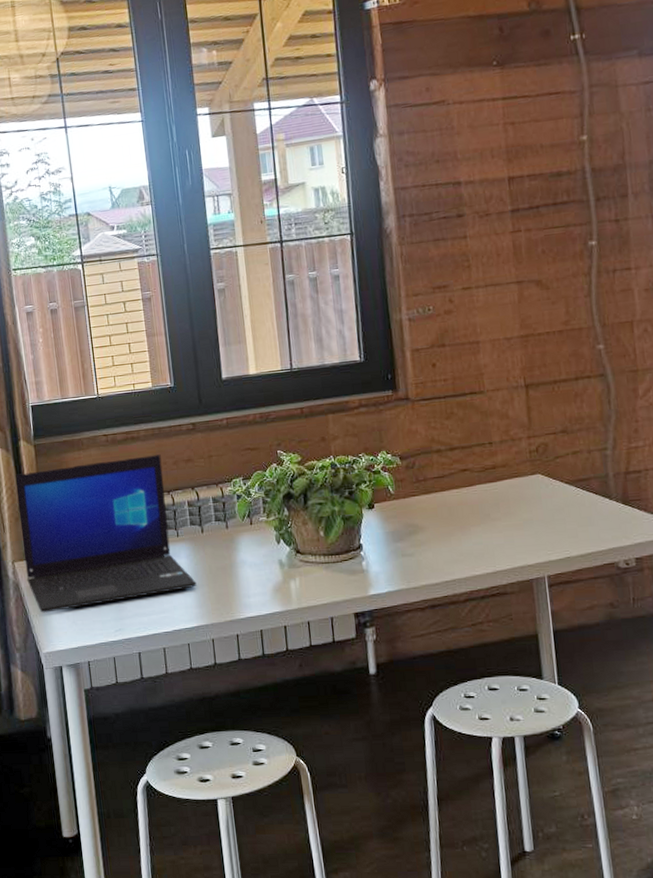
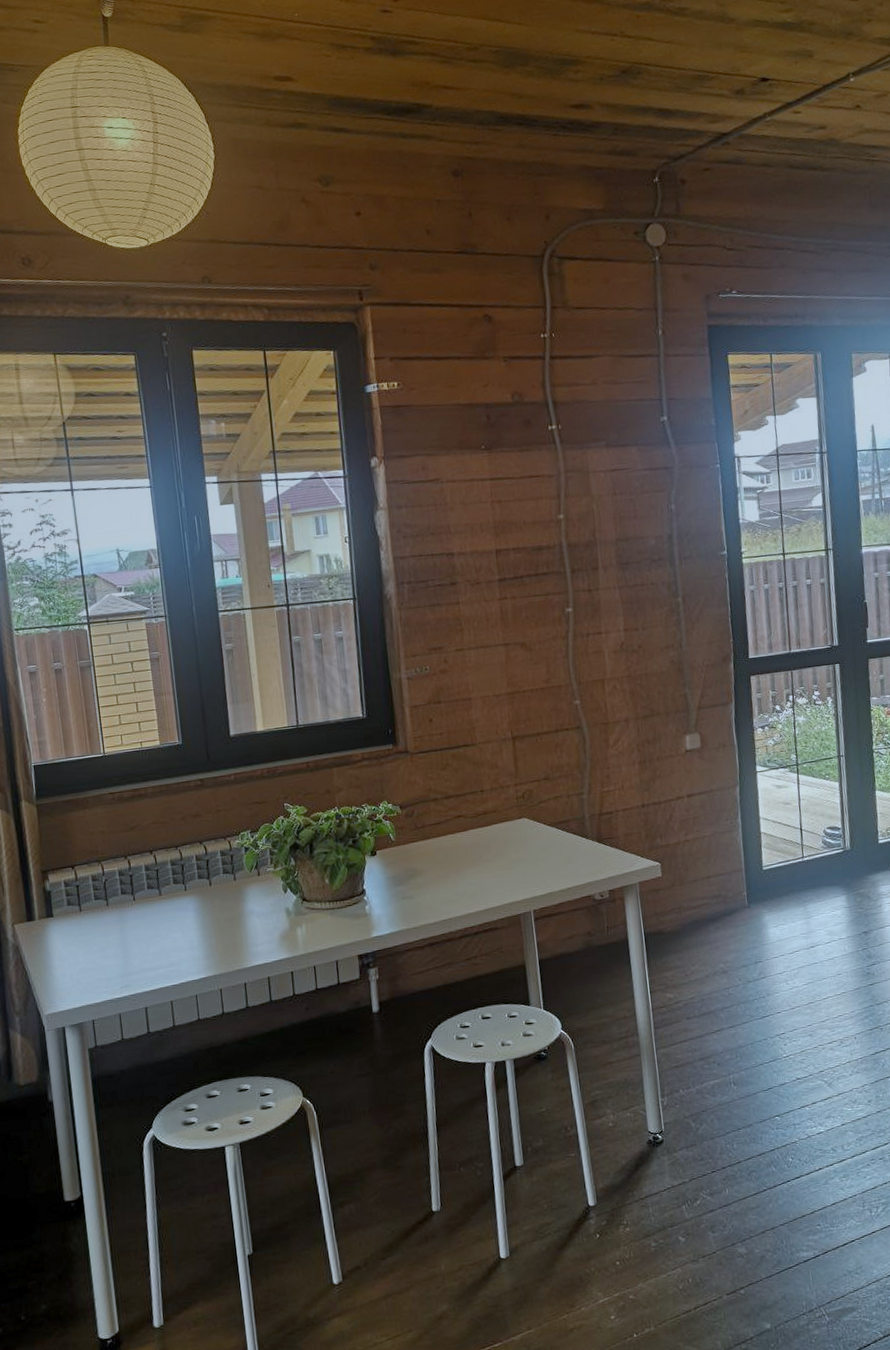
laptop: present [16,454,197,613] -> none [16,811,205,975]

